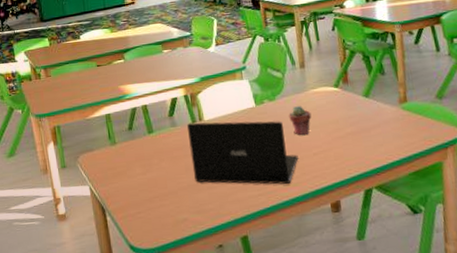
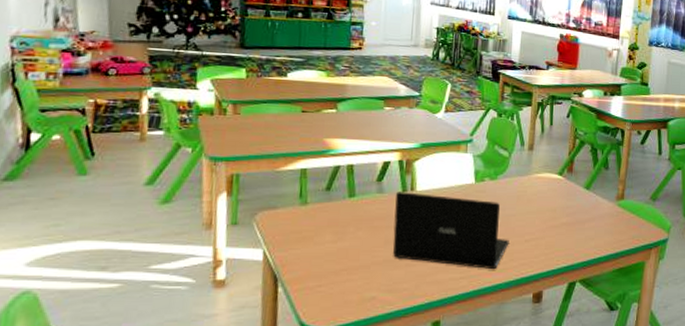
potted succulent: present [289,105,312,135] -> none [507,188,531,219]

